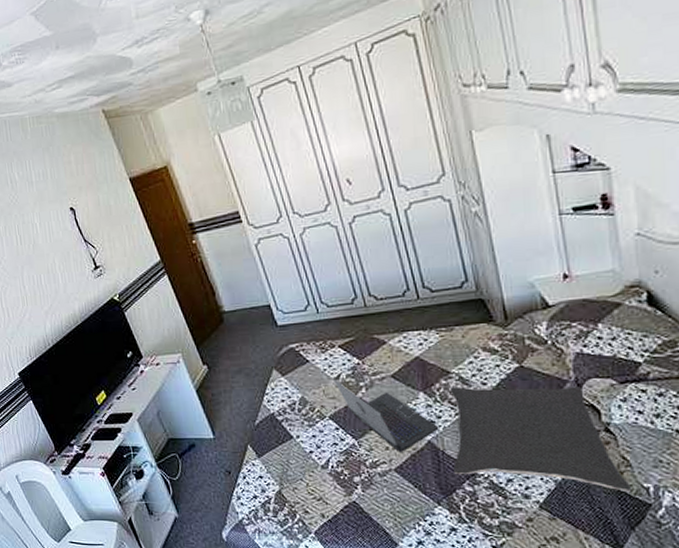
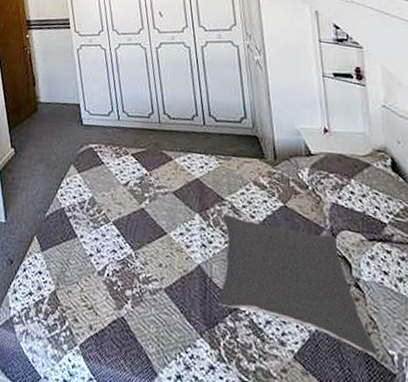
laptop: present [334,379,439,452] -> none [122,185,209,272]

